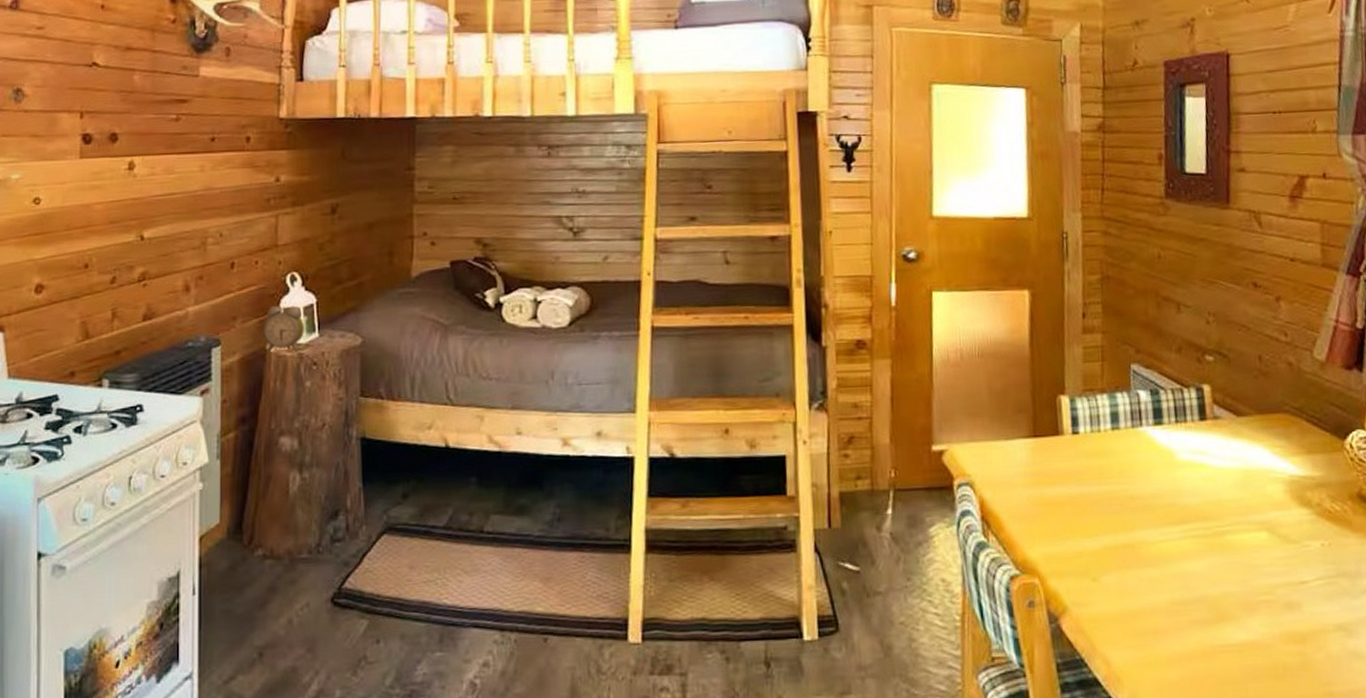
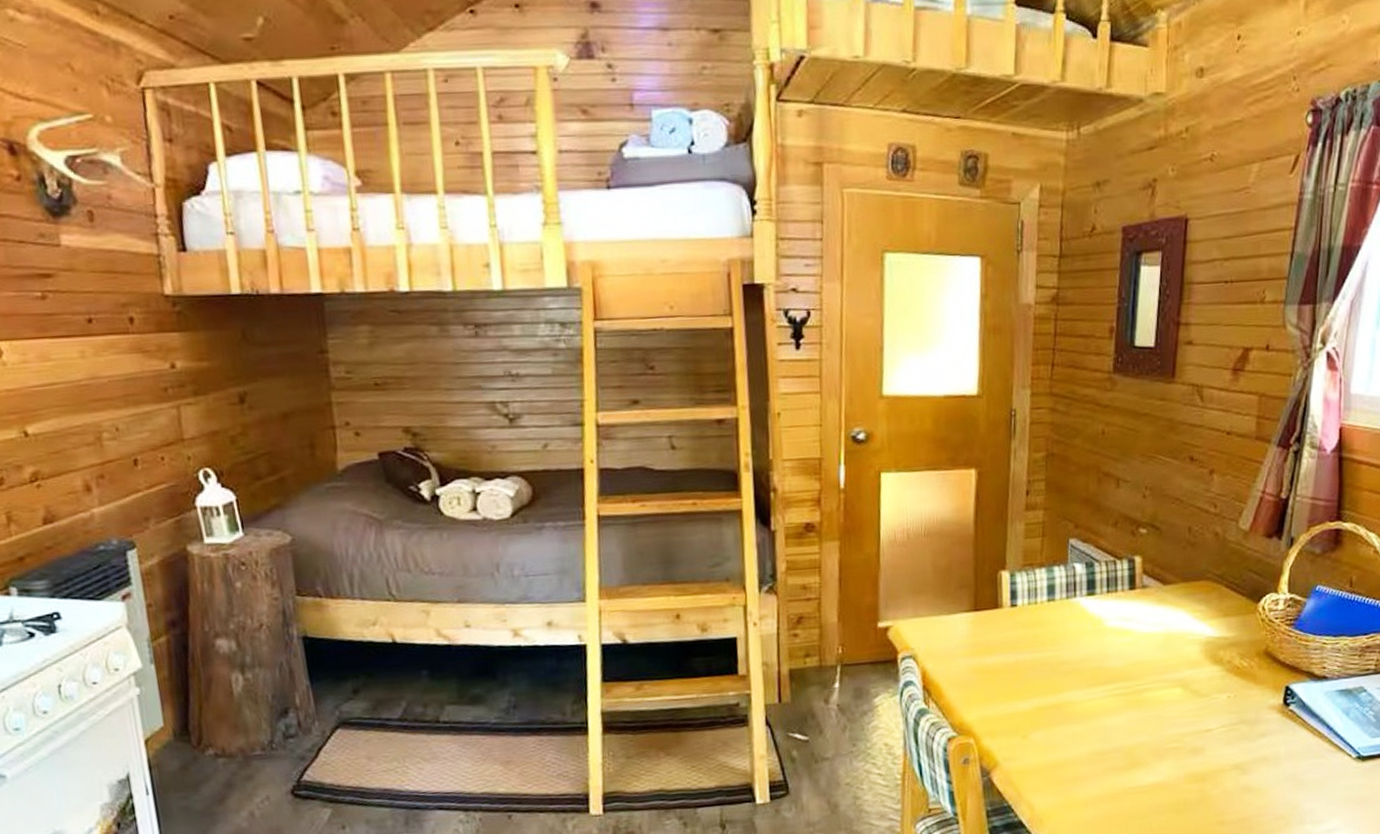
alarm clock: present [264,305,304,352] -> none [181,504,227,553]

